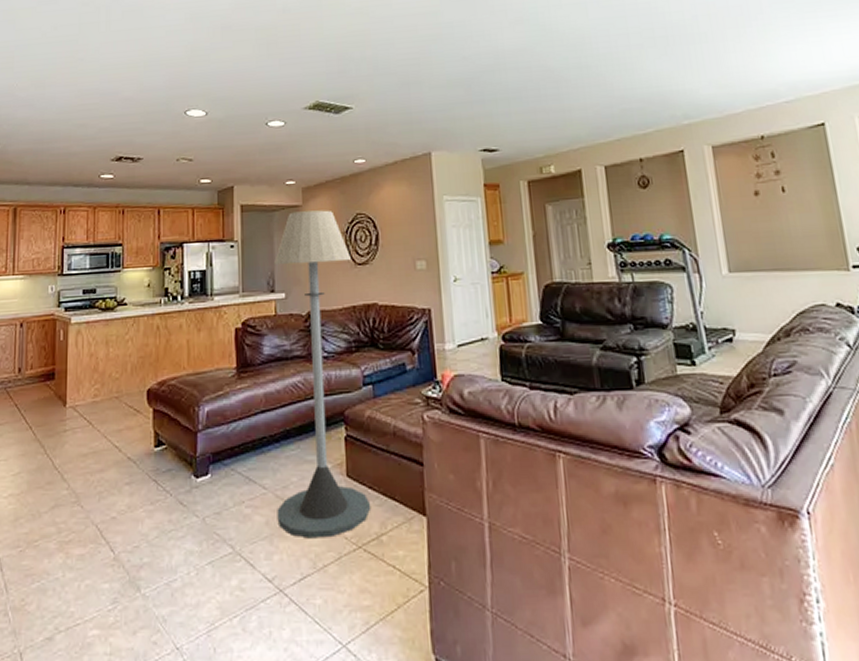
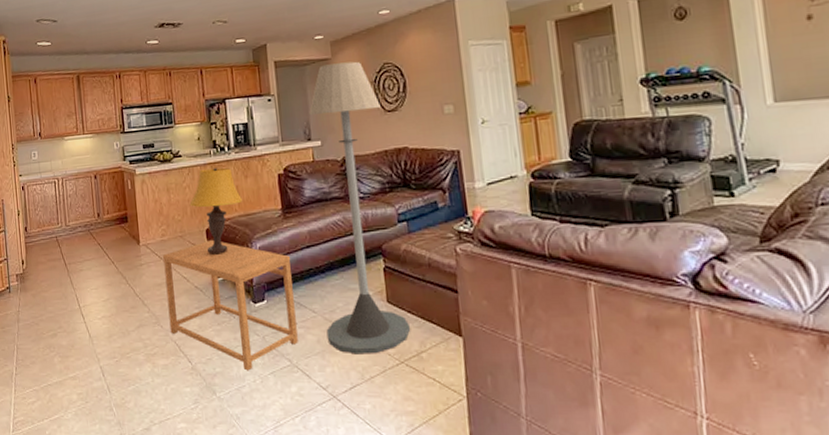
side table: none [92,401,244,561] -> present [163,239,298,371]
table lamp: none [131,319,193,420] -> present [189,167,243,255]

